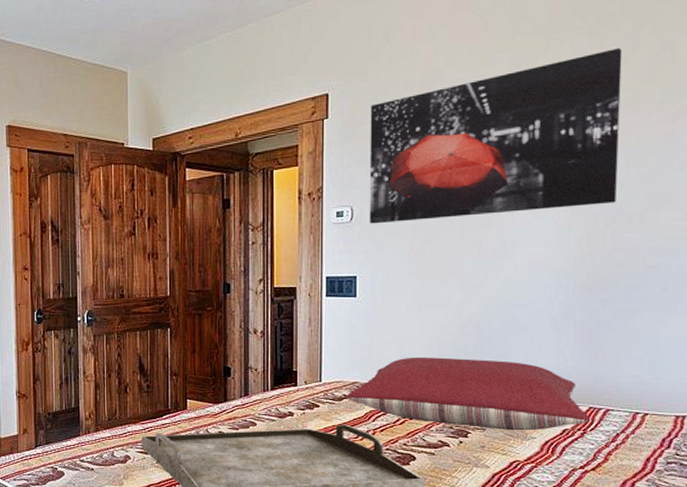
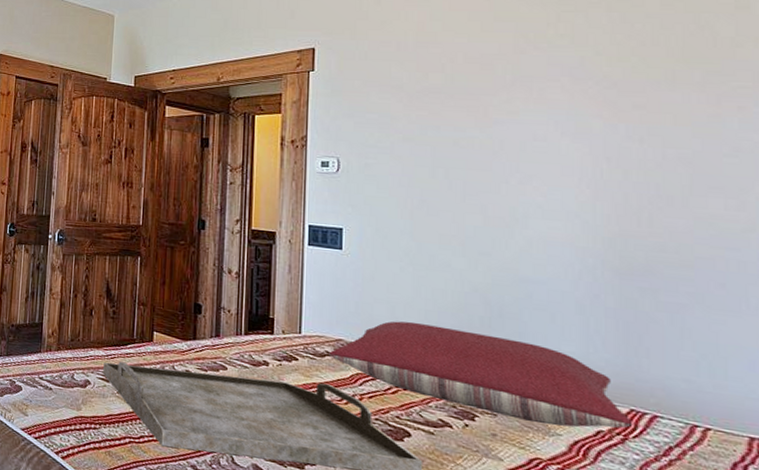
wall art: present [369,47,622,224] -> none [357,24,651,184]

